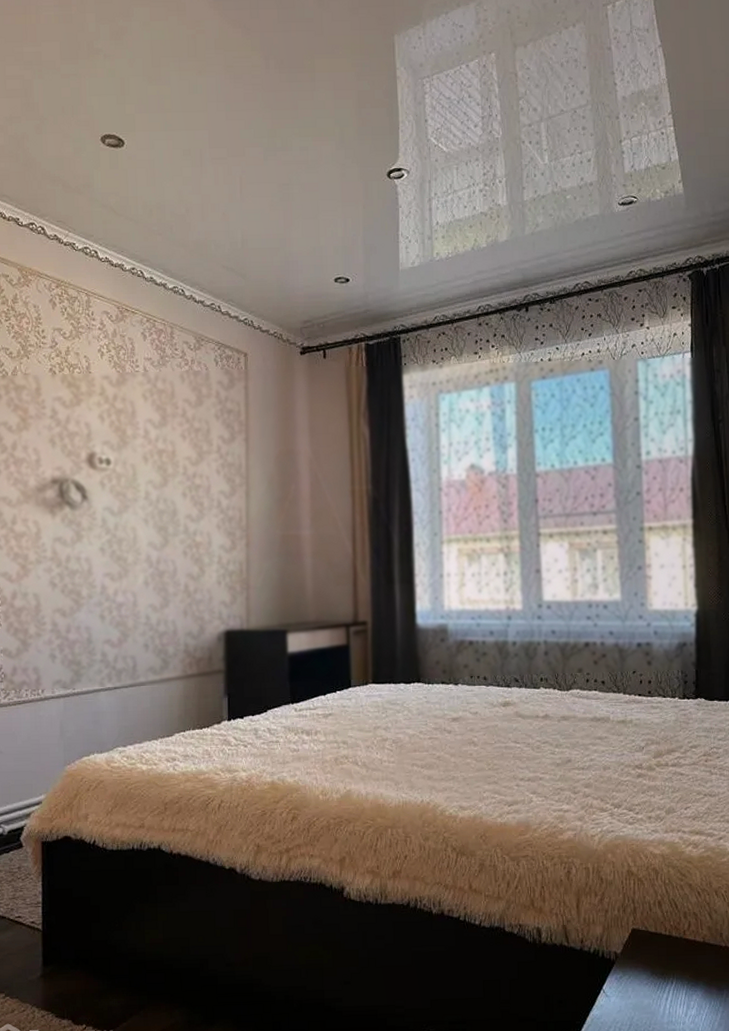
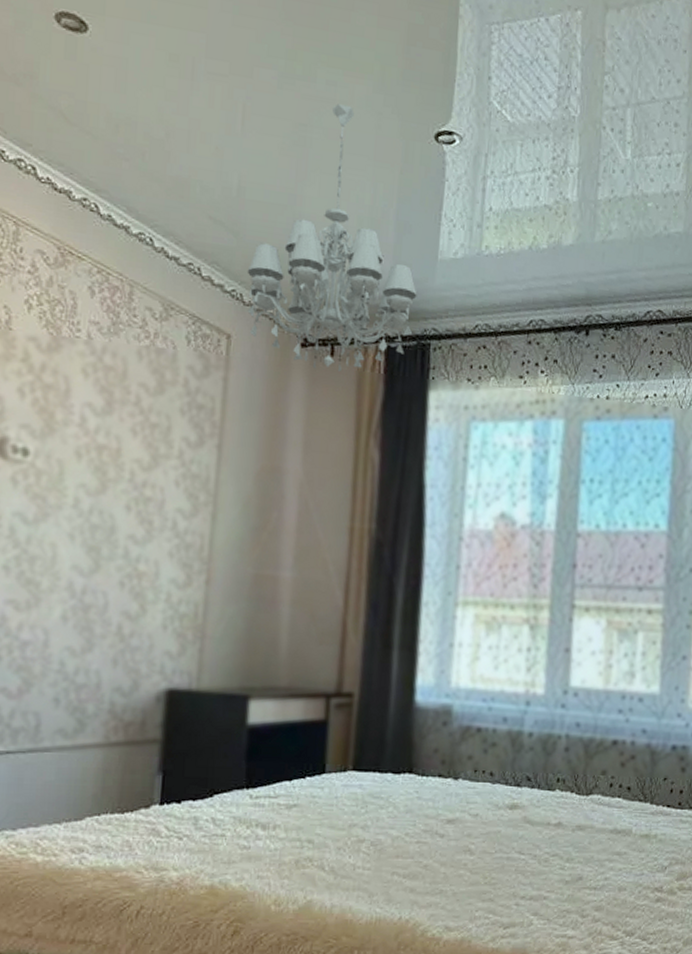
chandelier: none [254,163,386,370] -> present [247,104,417,372]

